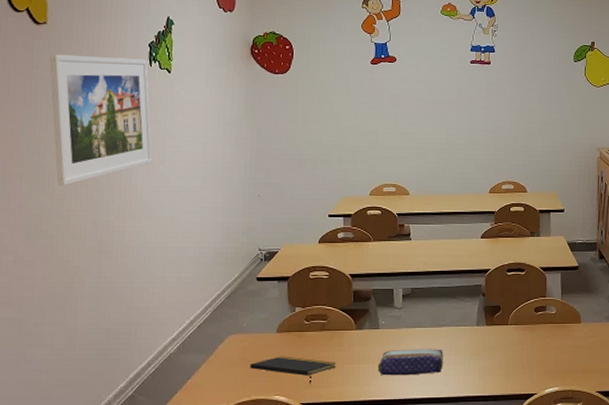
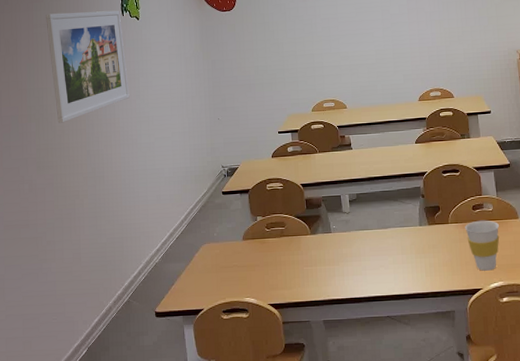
notepad: present [250,356,336,384] -> none [222,261,296,286]
pencil case: present [377,349,443,376] -> none [333,249,392,276]
cup: none [525,323,560,375] -> present [465,220,500,271]

